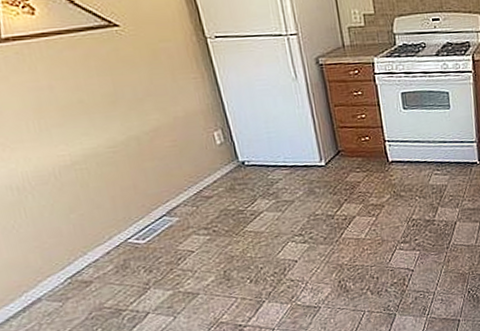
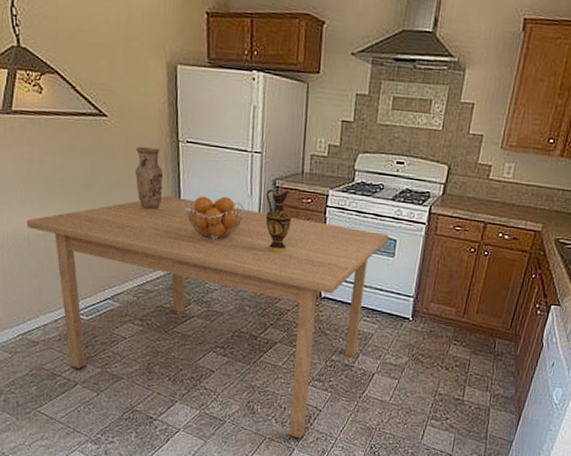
table: none [47,88,441,304] -> present [26,196,389,439]
vase: none [159,49,201,116] -> present [134,146,163,211]
fruit basket: none [228,84,293,132] -> present [184,195,244,242]
pitcher: none [311,63,344,130] -> present [265,188,292,253]

